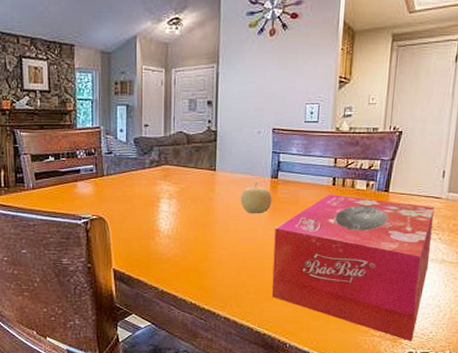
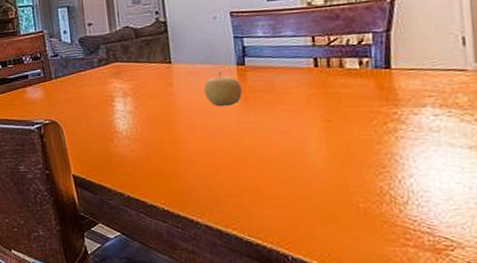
tissue box: present [271,194,435,342] -> none [251,77,468,254]

